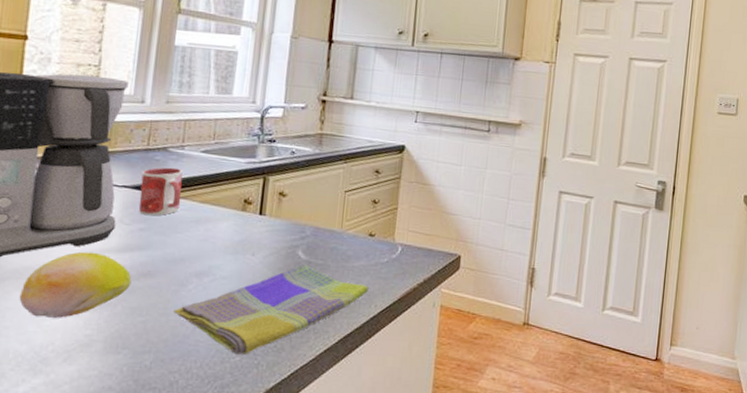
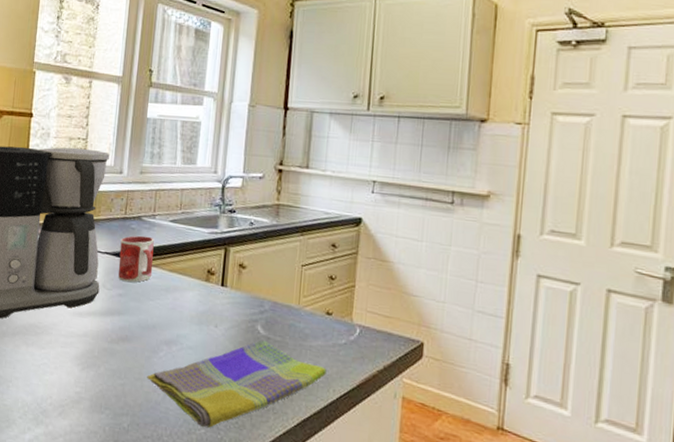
fruit: present [19,251,132,318] -> none [26,313,113,374]

